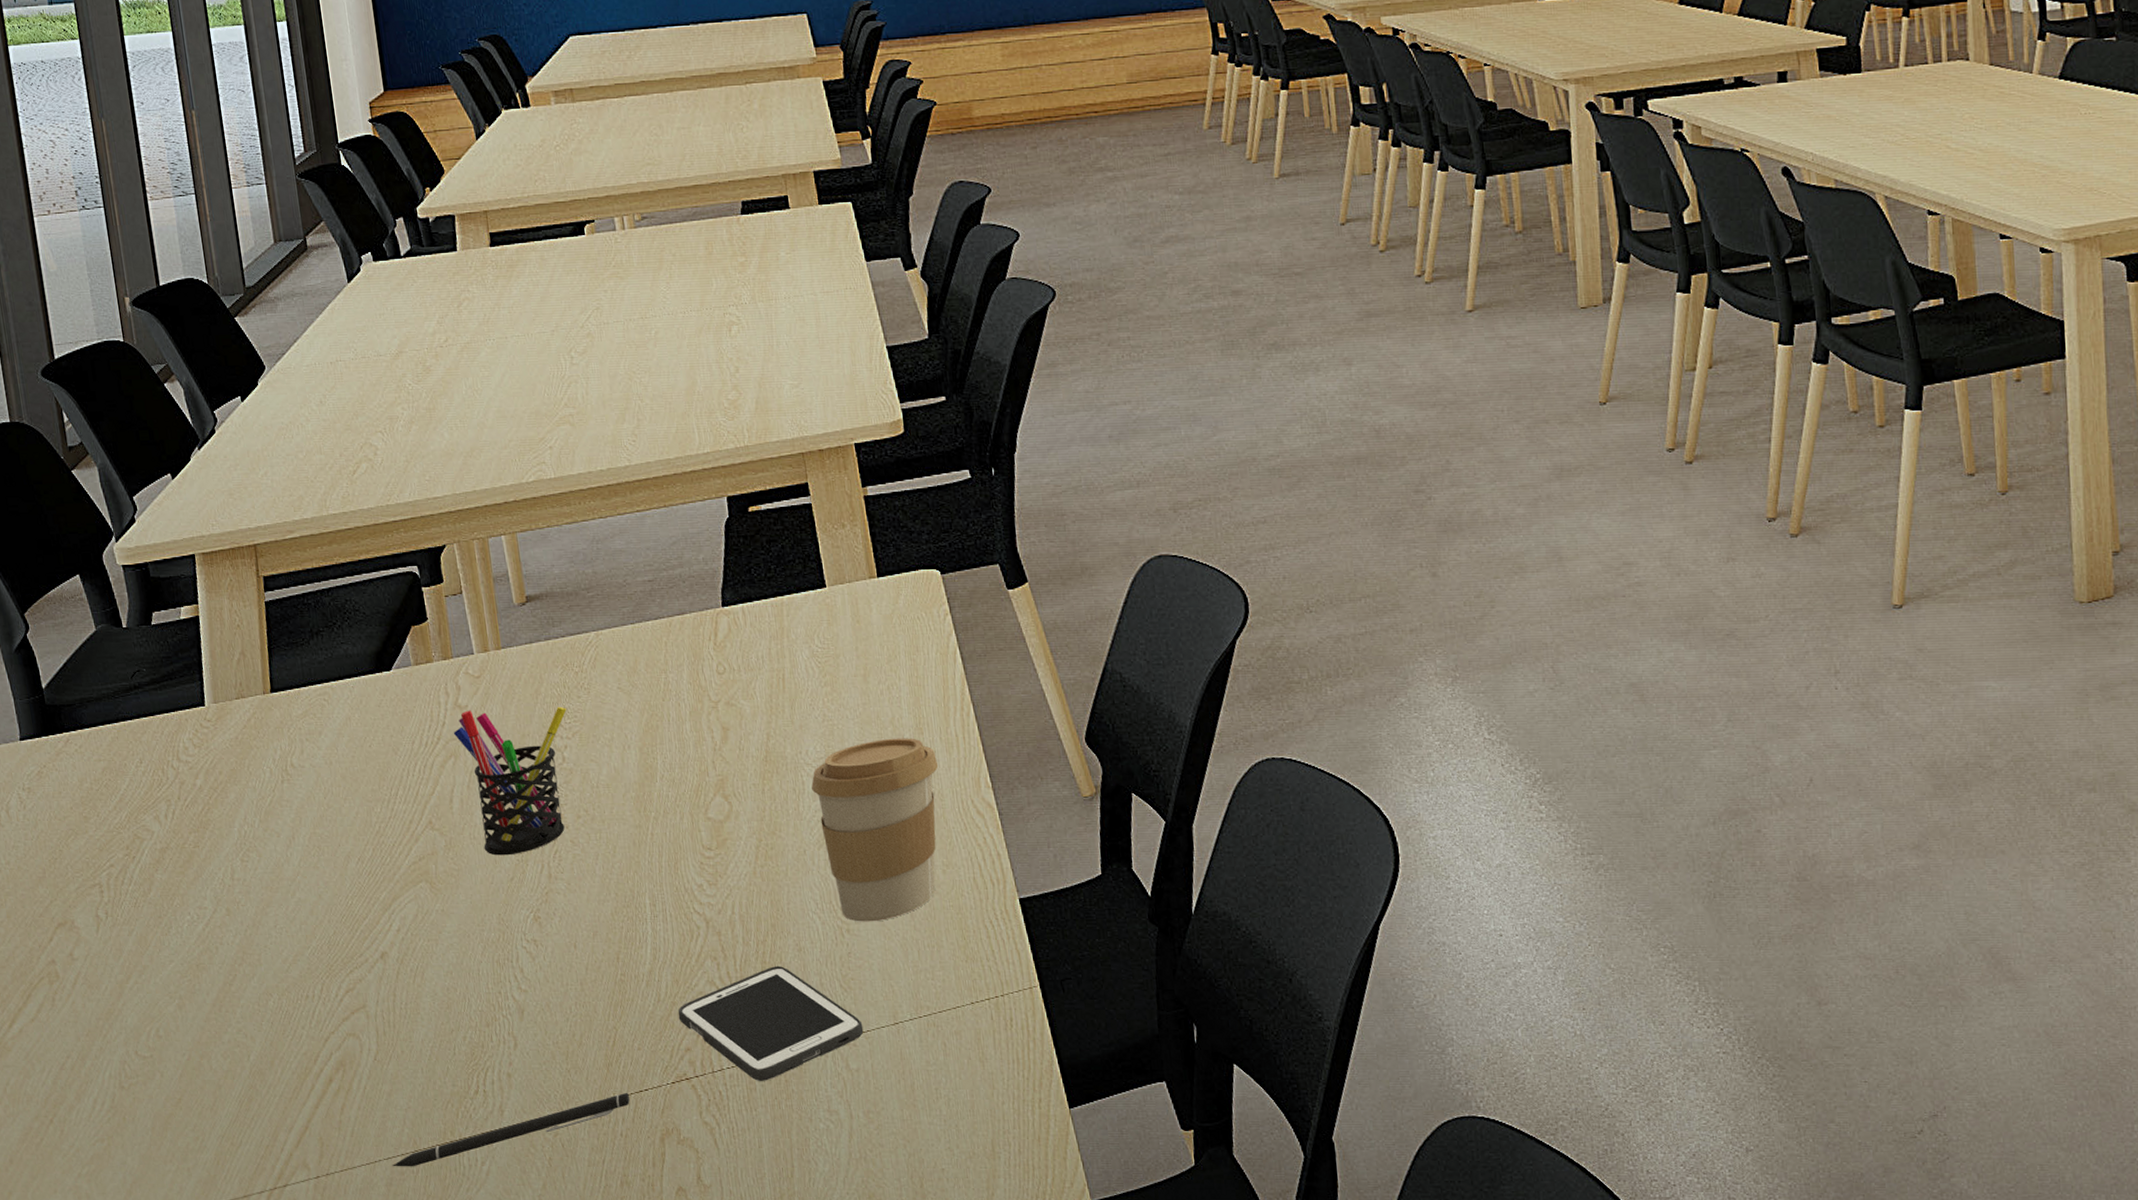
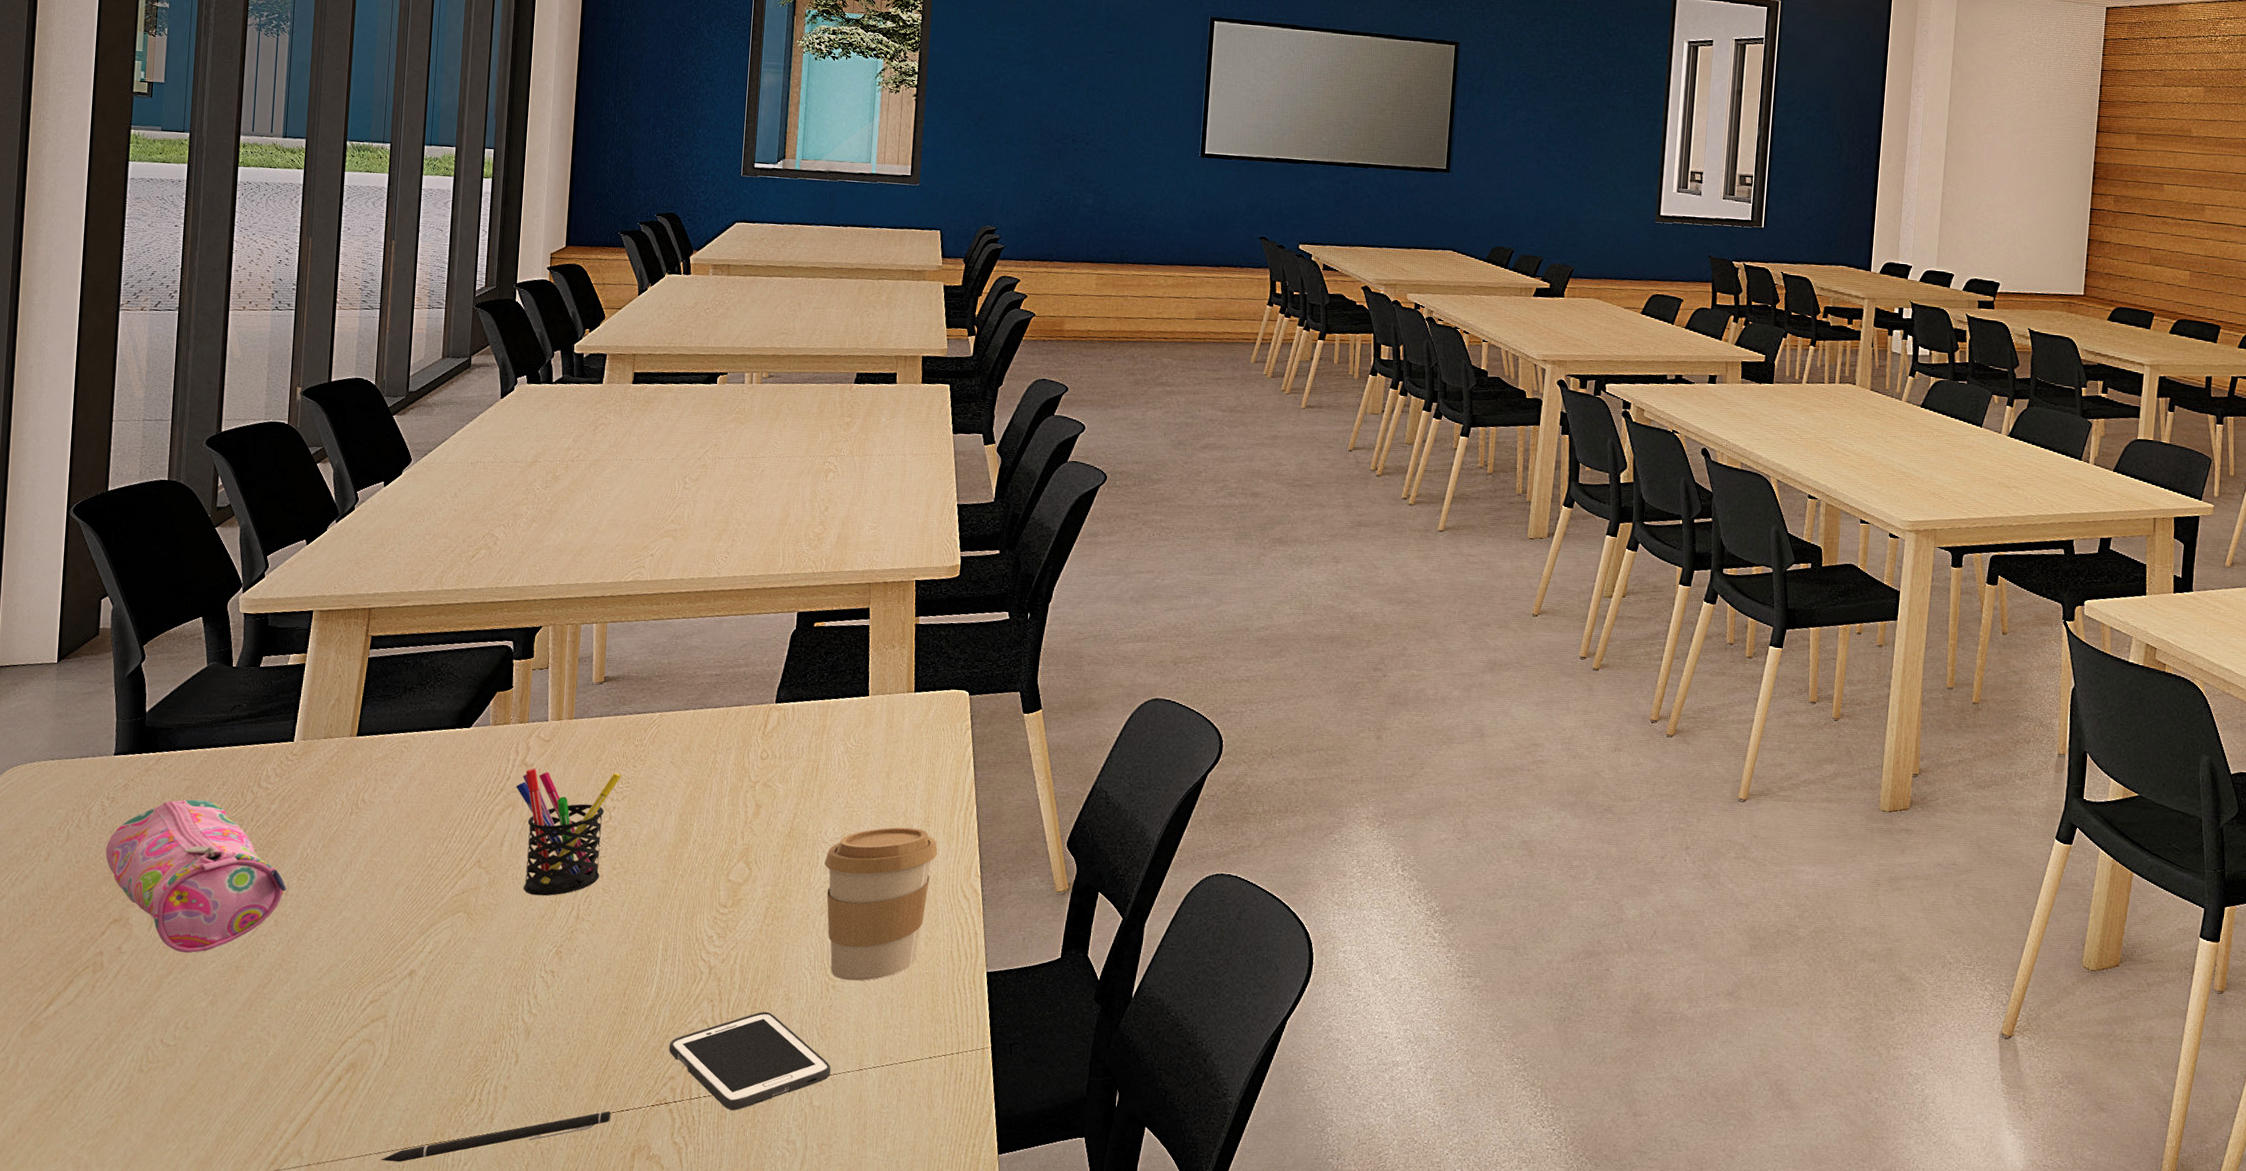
pencil case: none [33,782,232,954] -> present [105,799,287,953]

